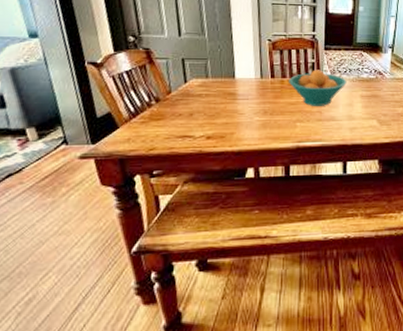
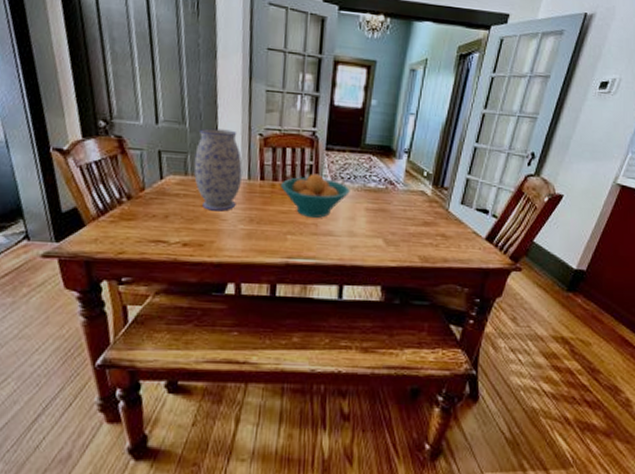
vase: none [213,37,255,107] -> present [193,128,243,211]

